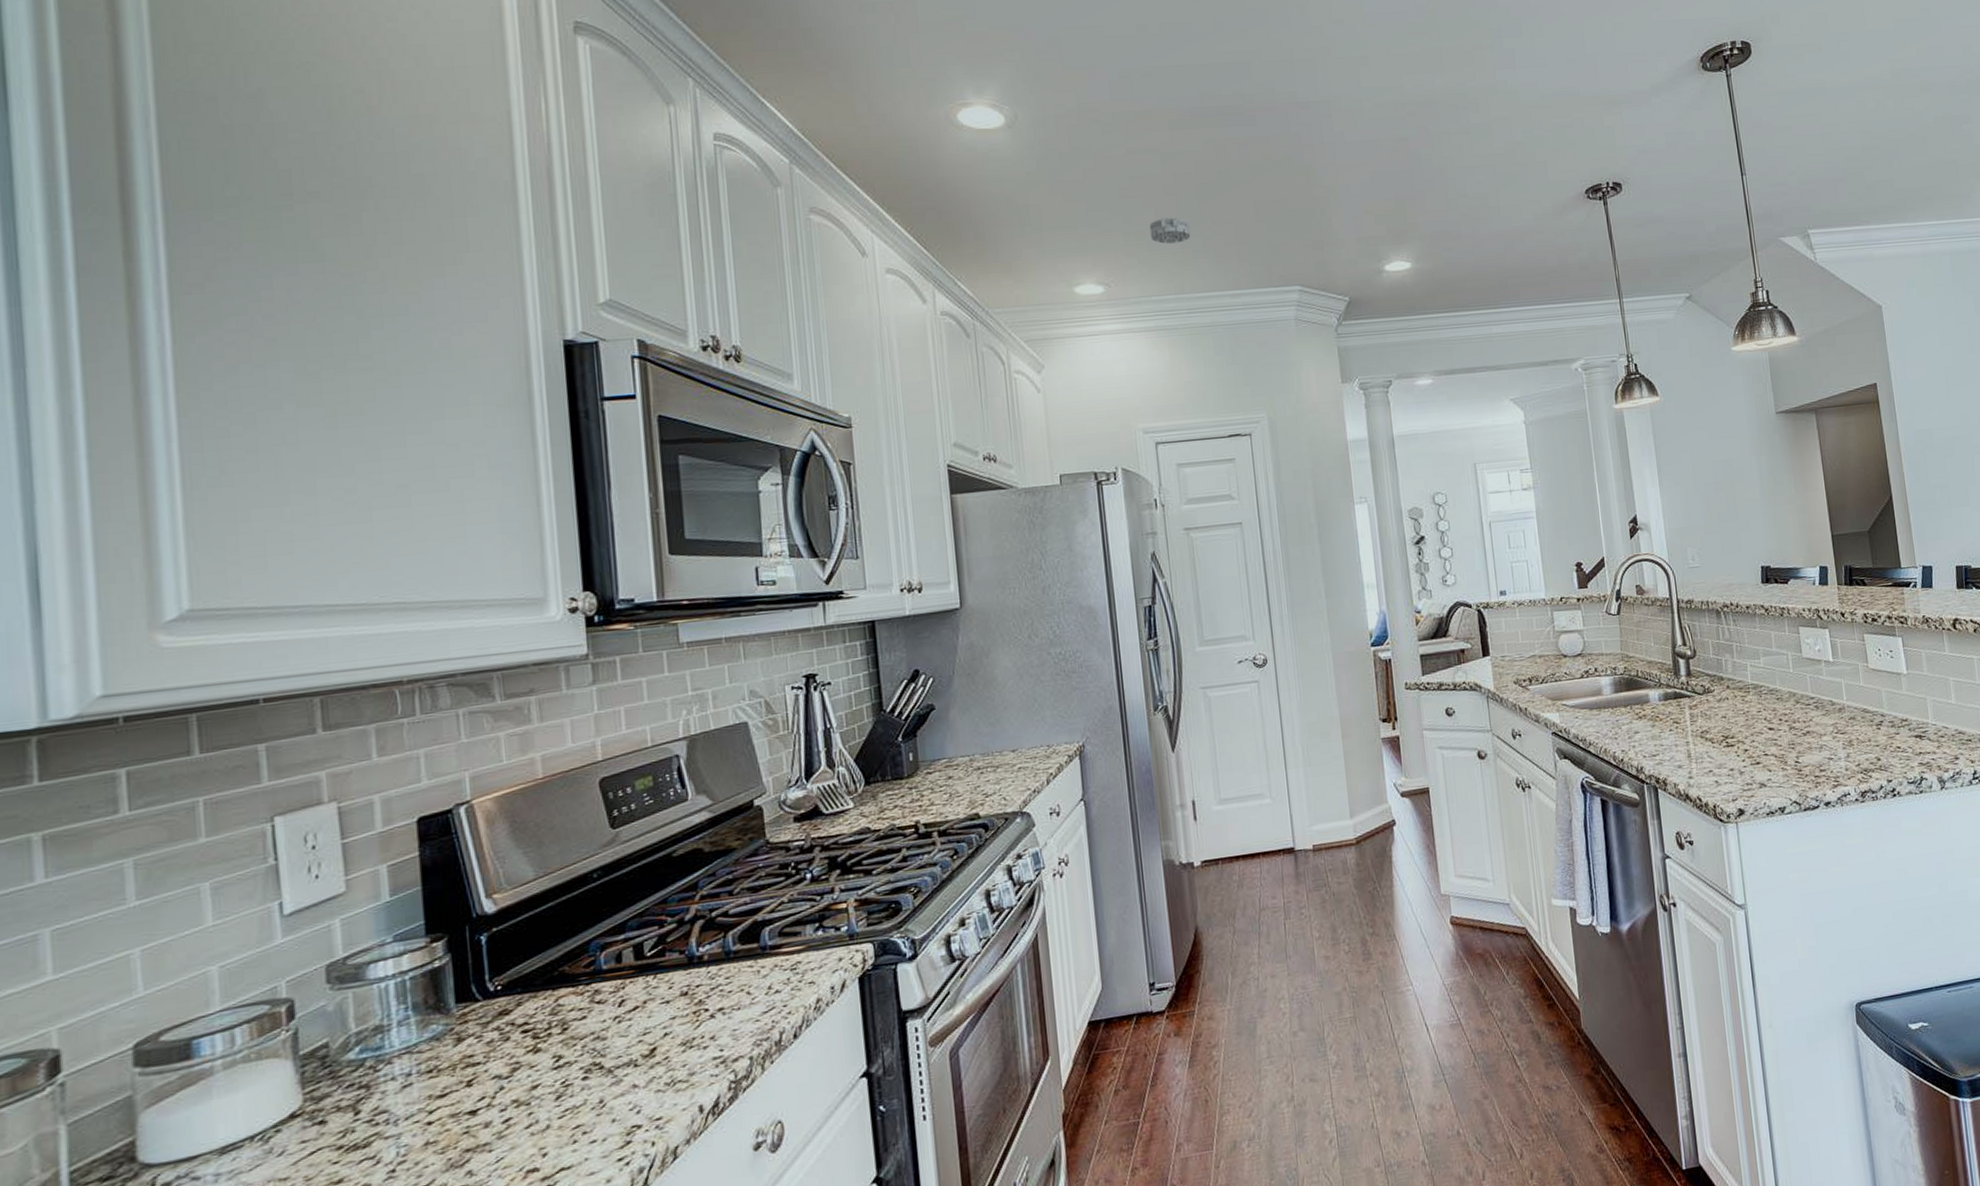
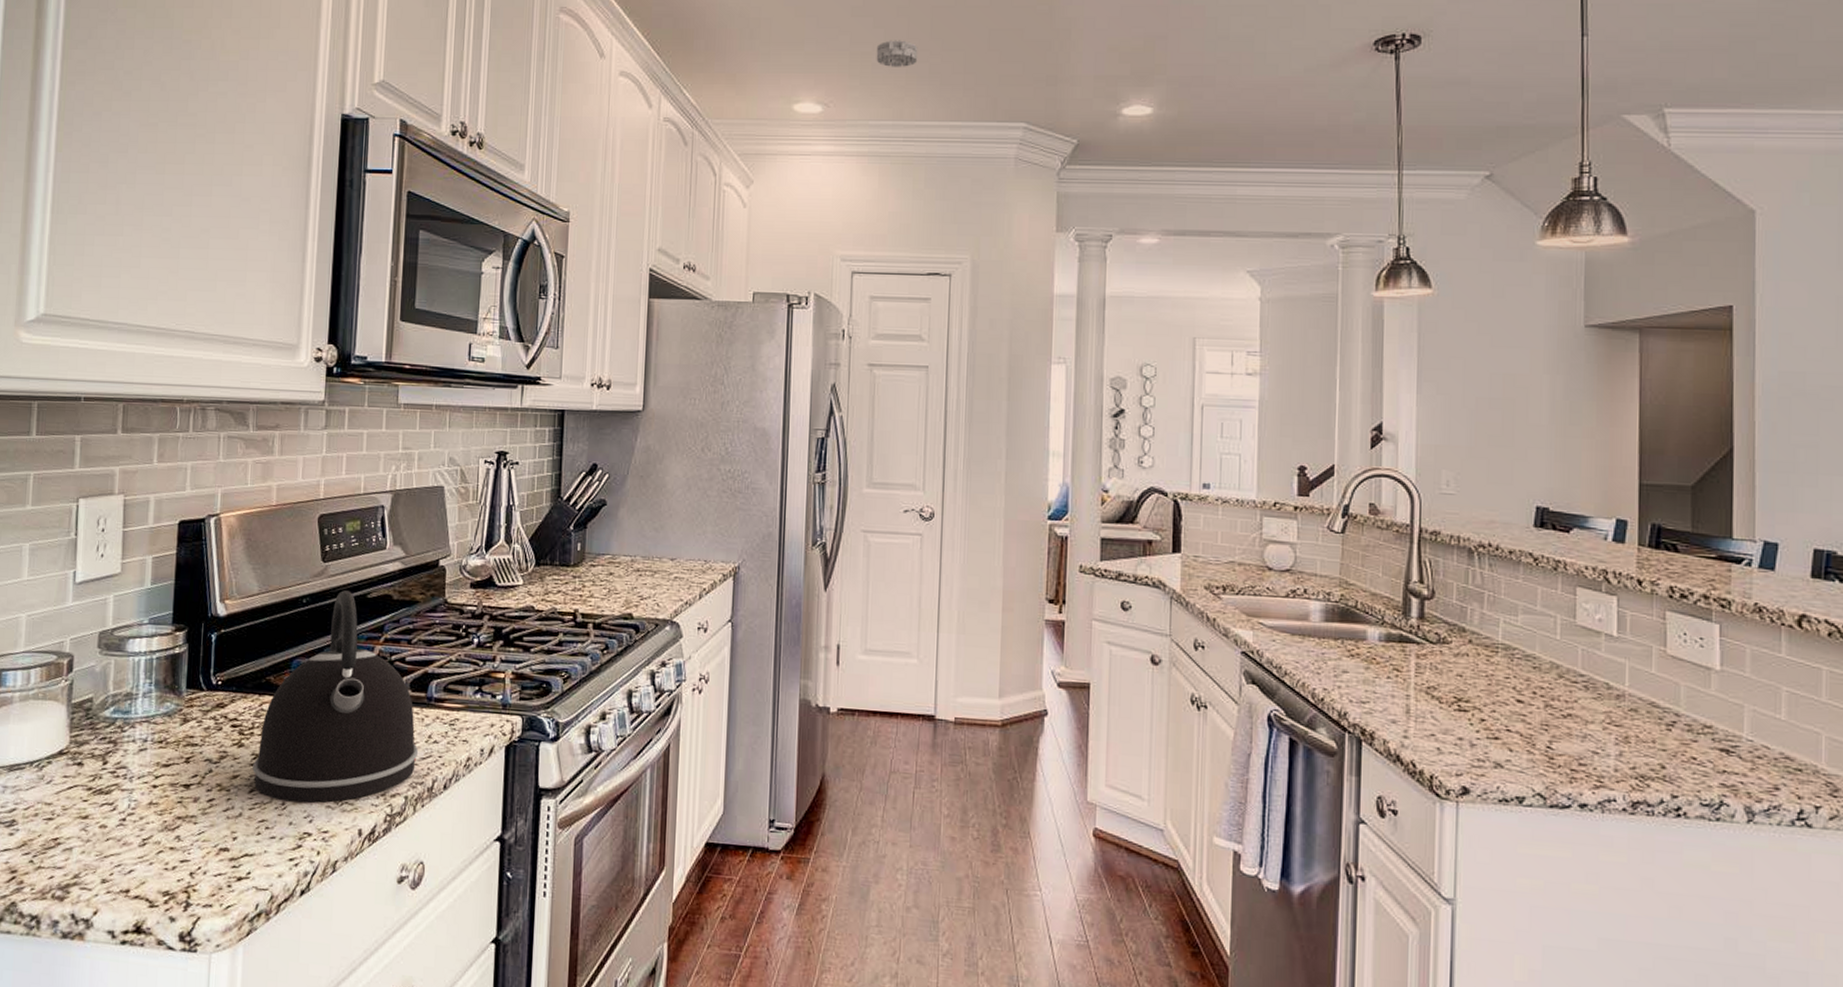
kettle: none [556,853,759,1100] -> present [252,590,419,803]

